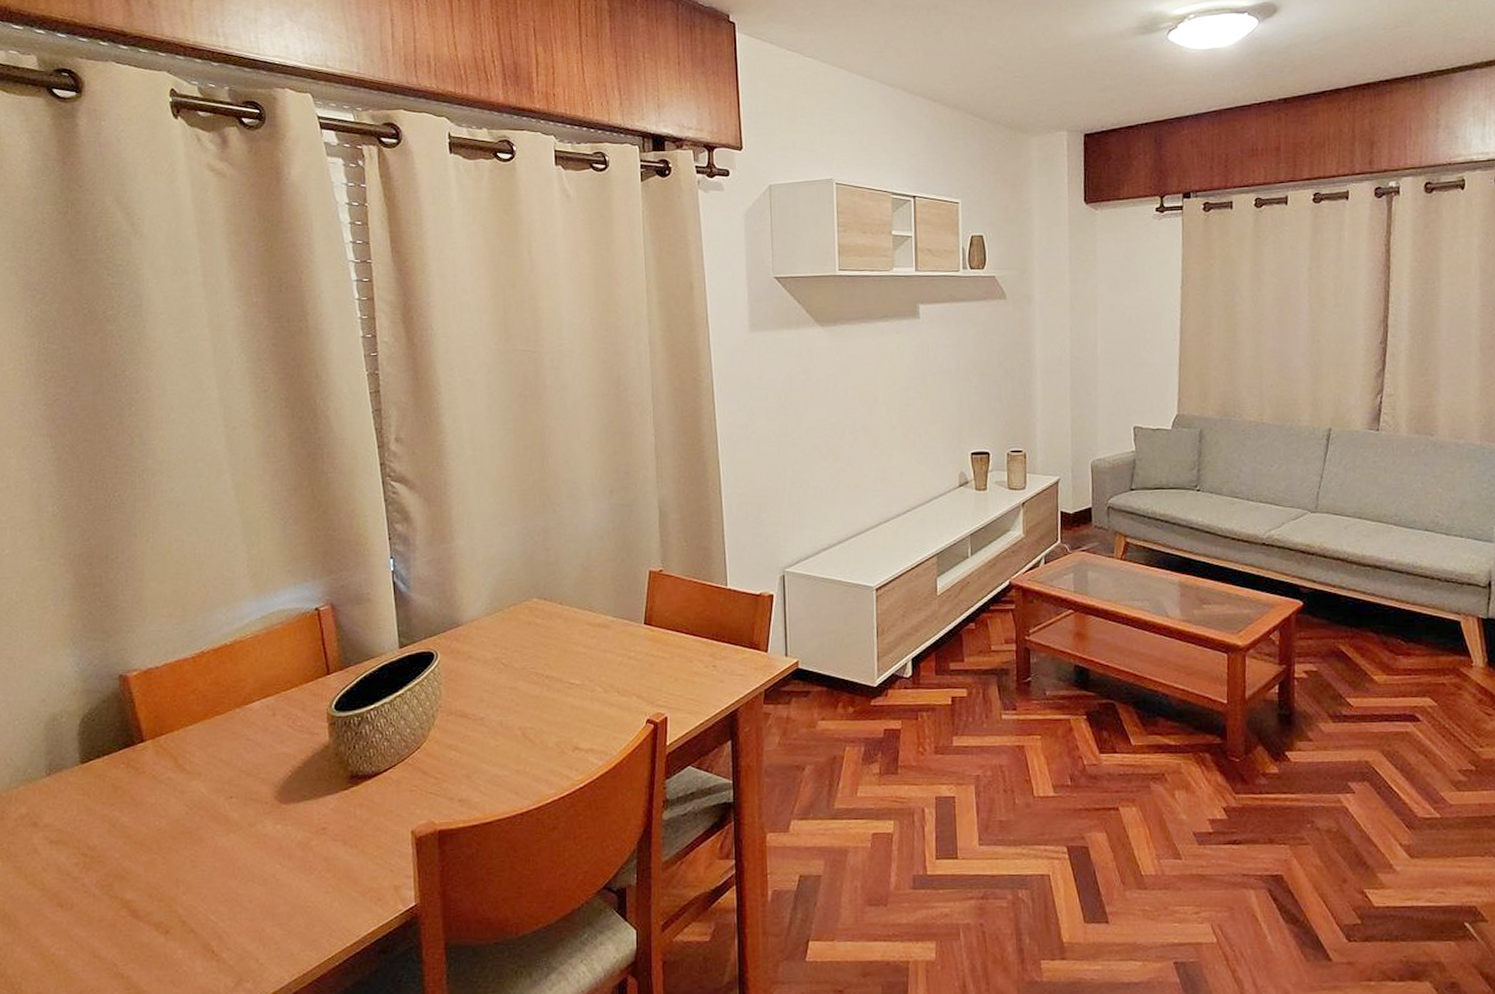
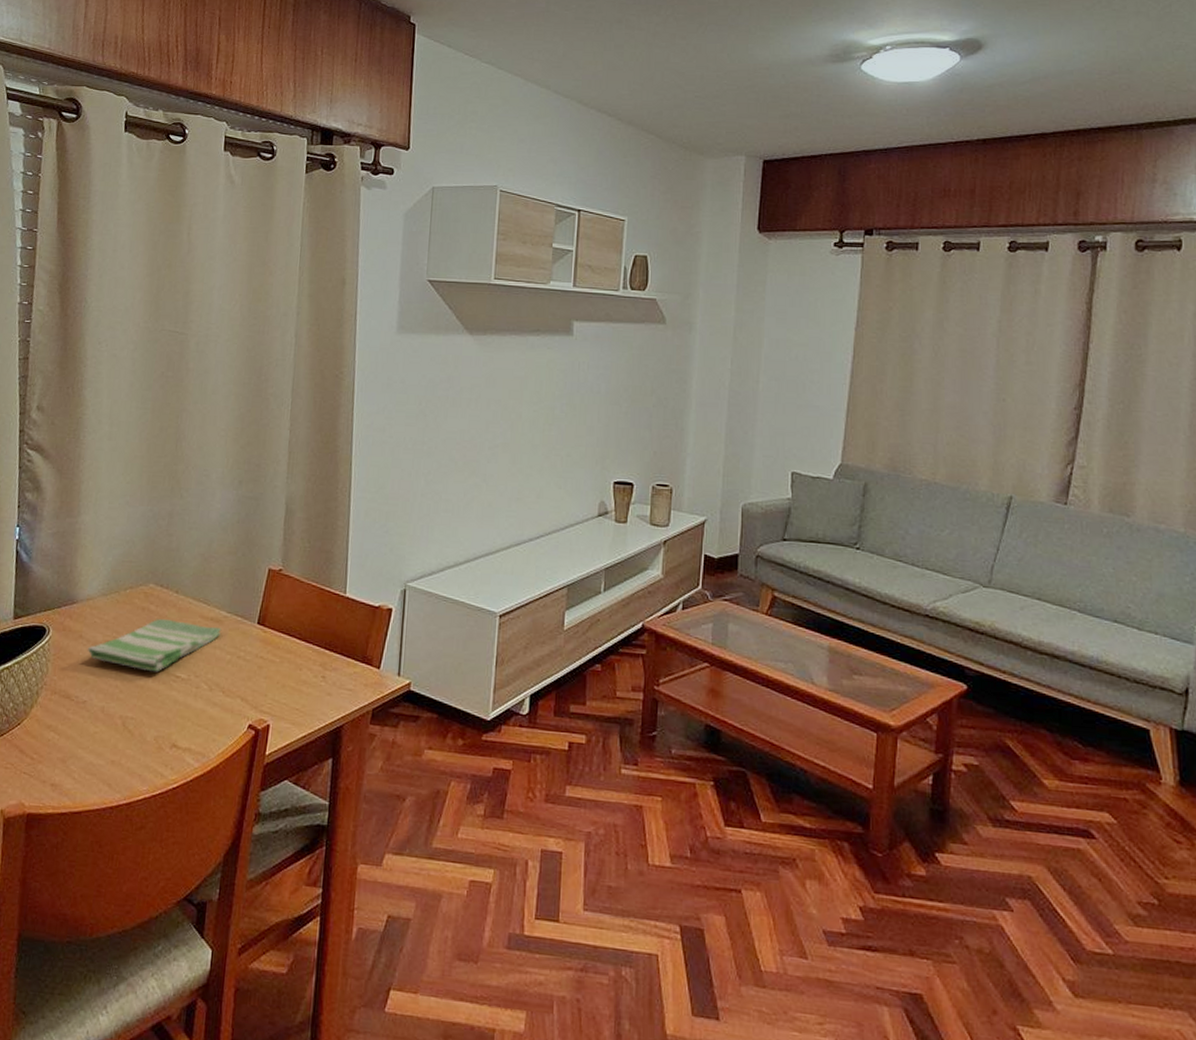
dish towel: none [478,630,610,682] -> present [87,618,222,672]

